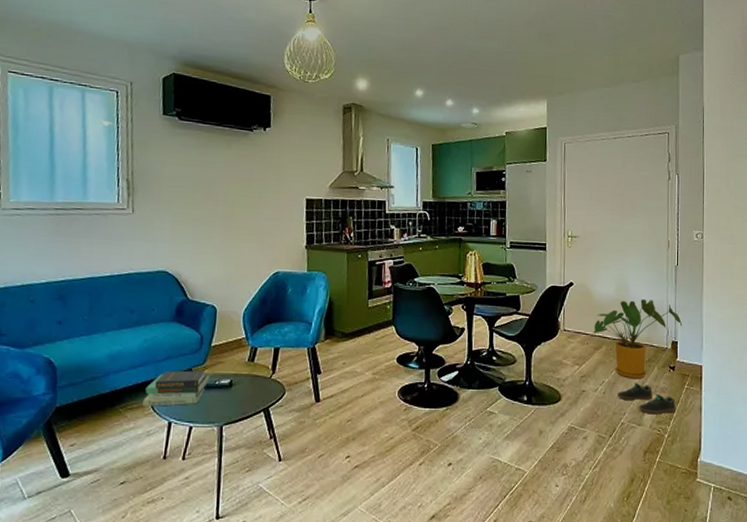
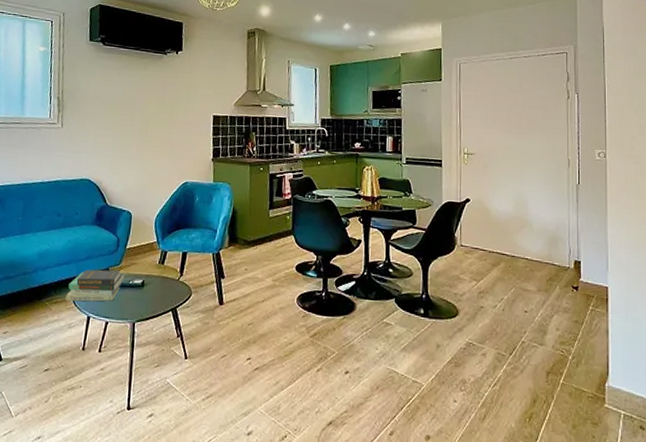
house plant: present [592,299,682,379] -> none [489,217,585,298]
shoe: present [616,382,677,415] -> none [516,300,581,335]

